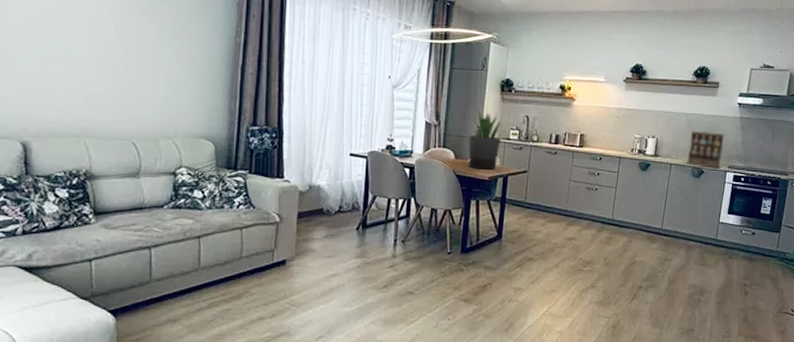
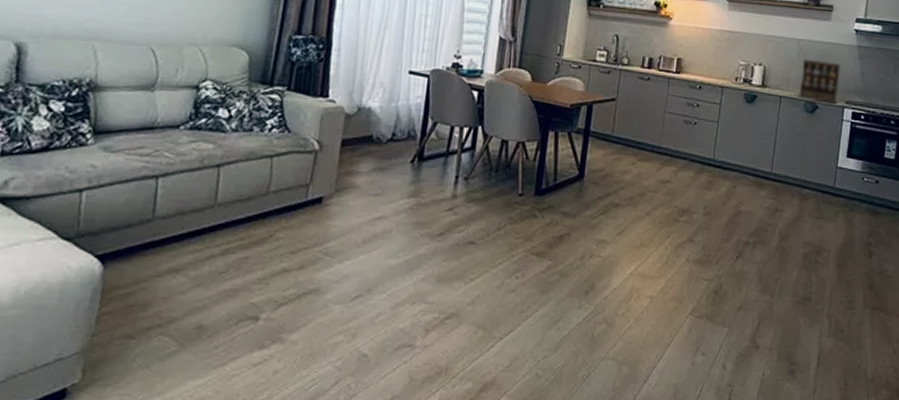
planter: present [468,108,503,170] -> none [548,24,589,96]

